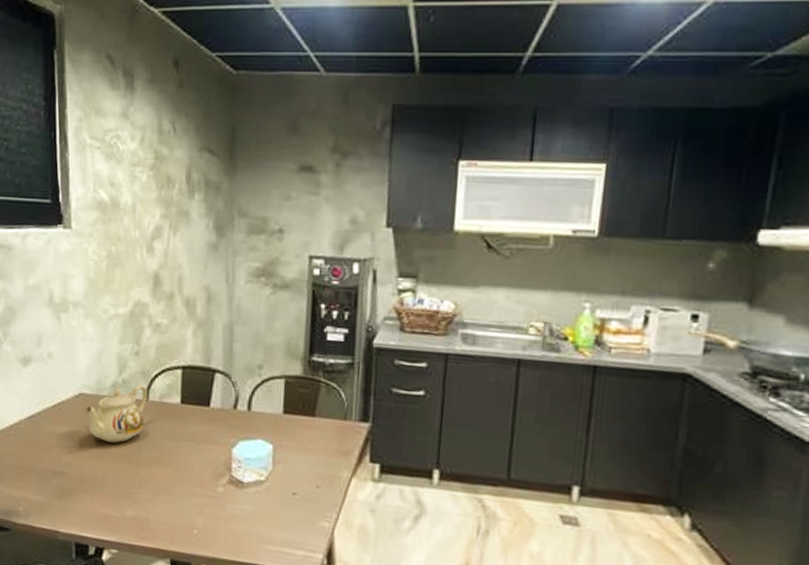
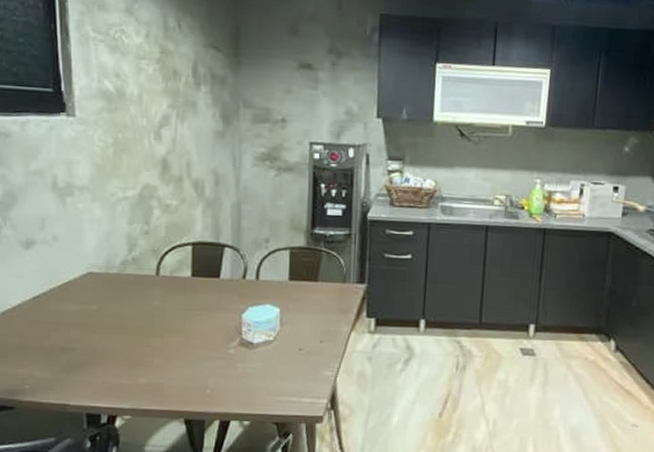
teapot: present [85,385,147,443] -> none [94,262,158,317]

